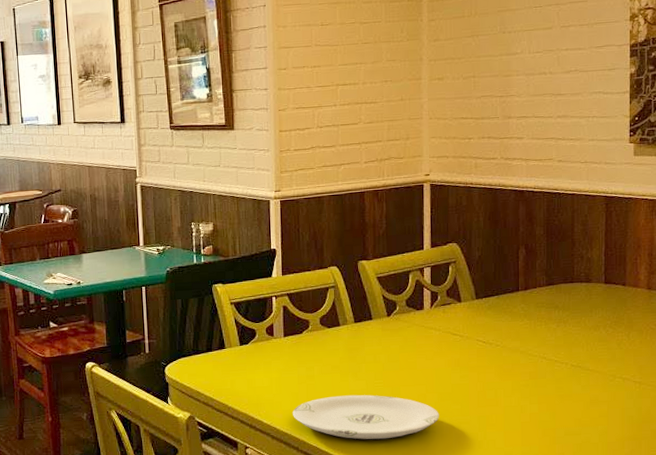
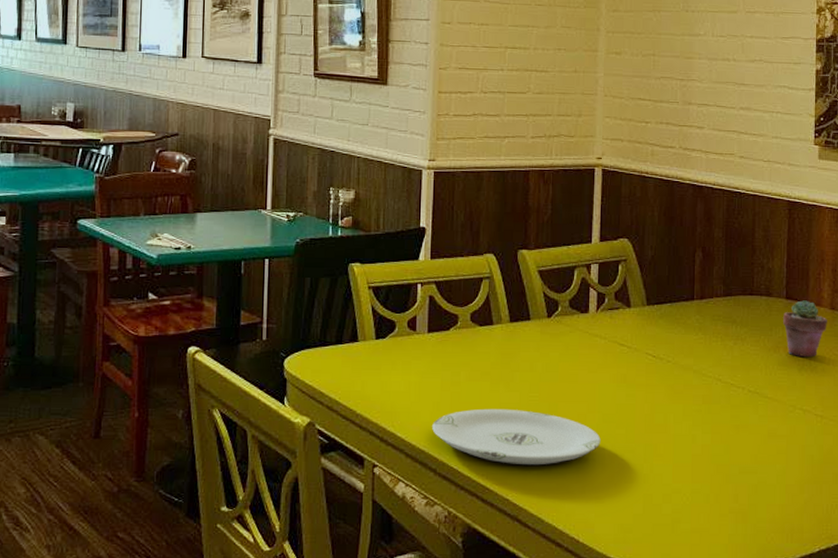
potted succulent: none [602,283,644,333] -> present [783,300,827,357]

